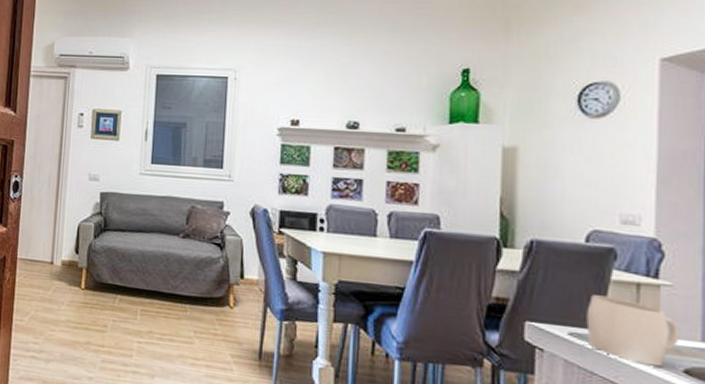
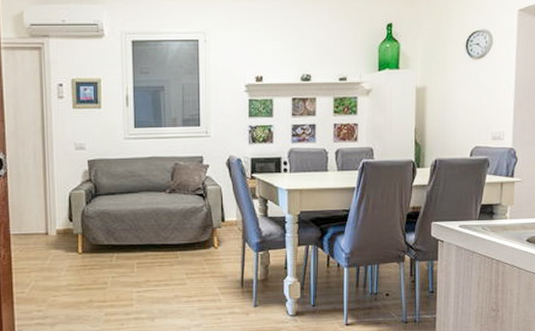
mug: present [586,295,680,367] -> none [470,195,525,240]

